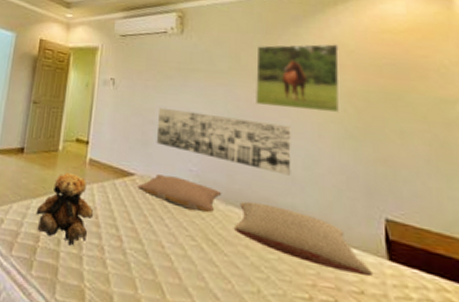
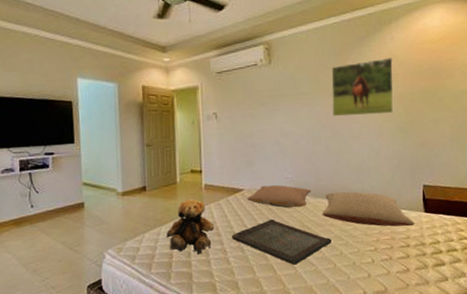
serving tray: none [112,220,246,292] -> present [231,219,332,265]
wall art: present [156,107,291,176] -> none [257,129,361,168]

